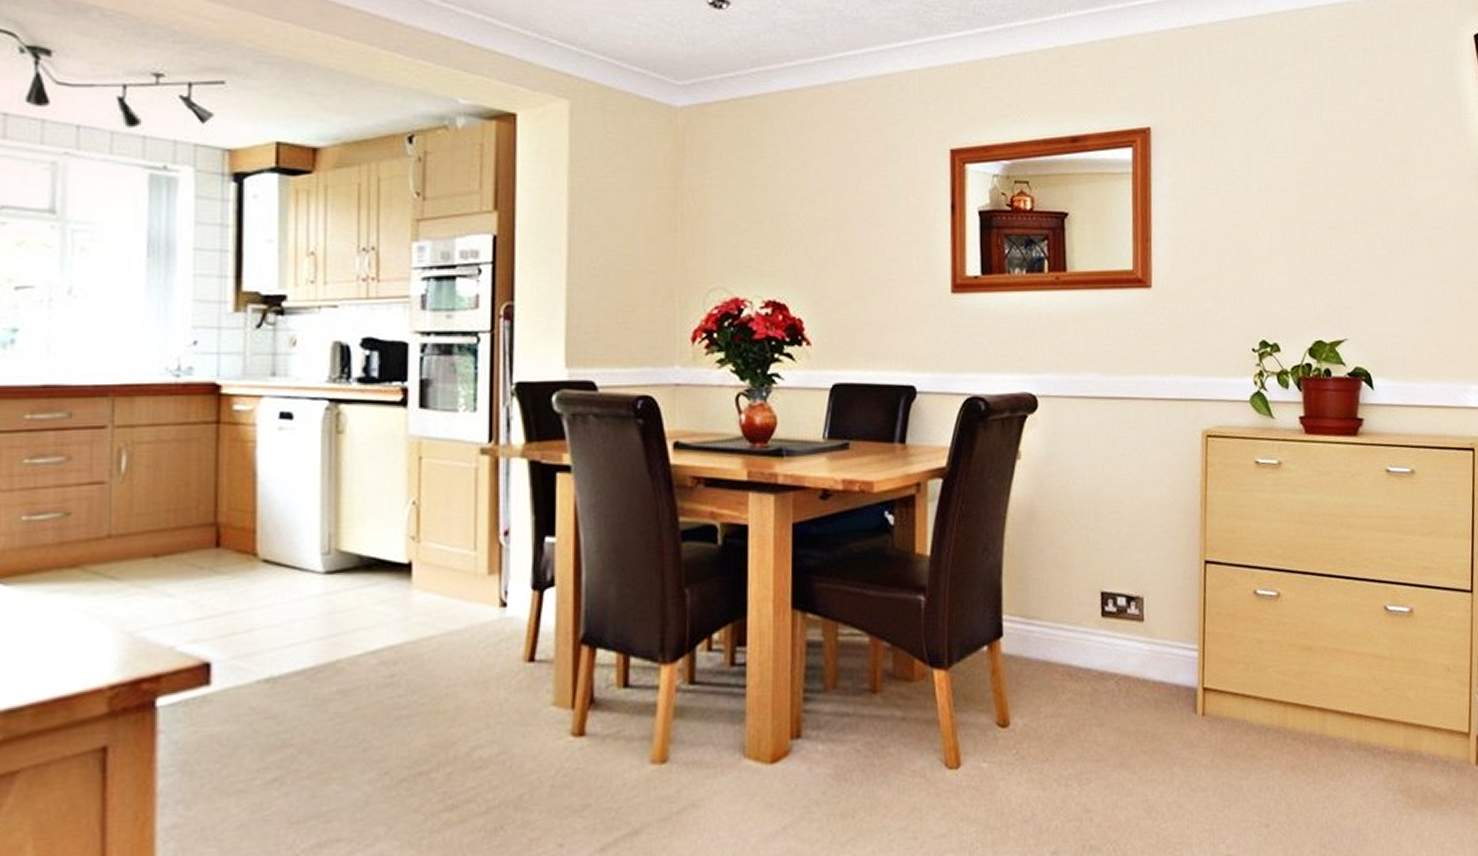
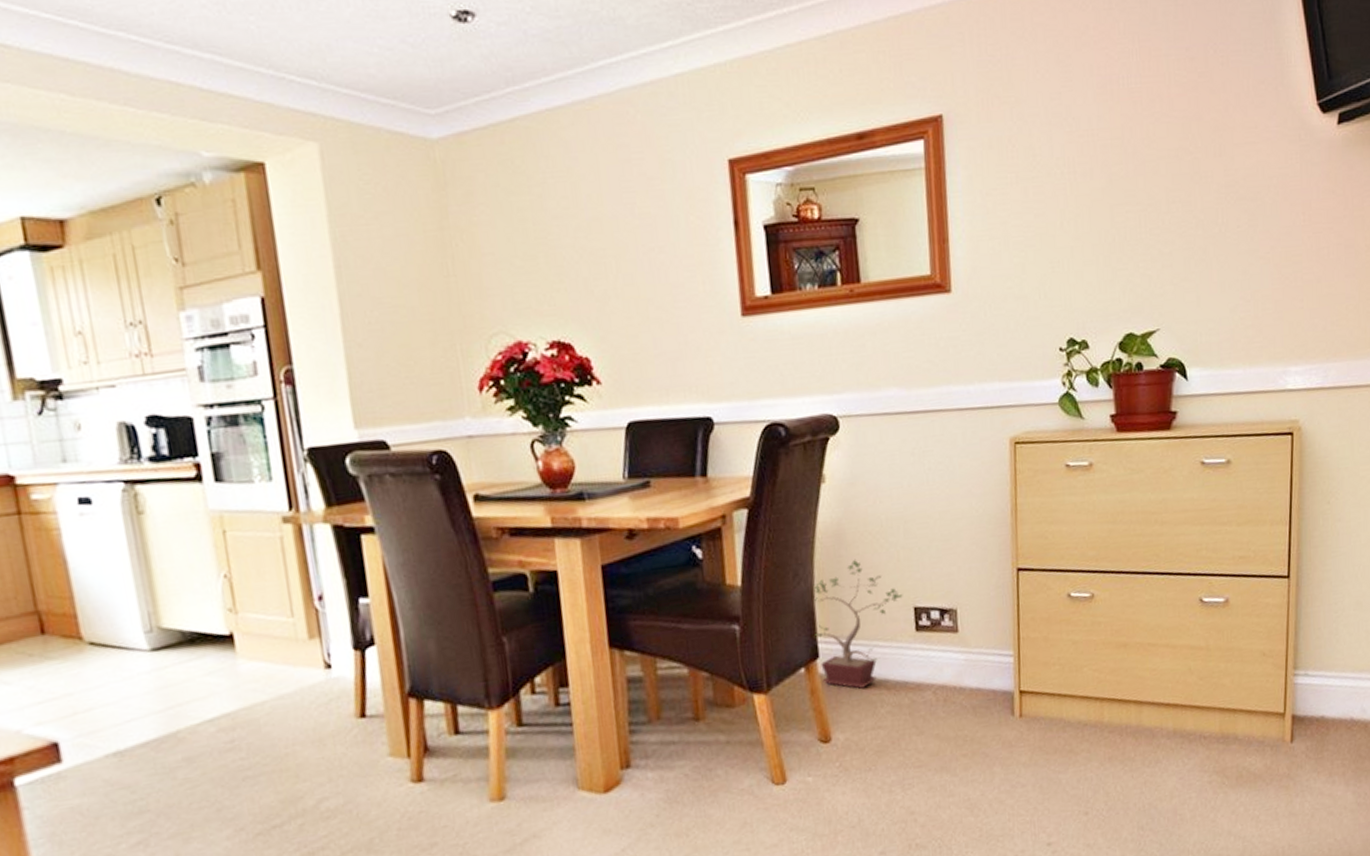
potted plant: none [1000,538,1091,672] -> present [813,559,903,689]

